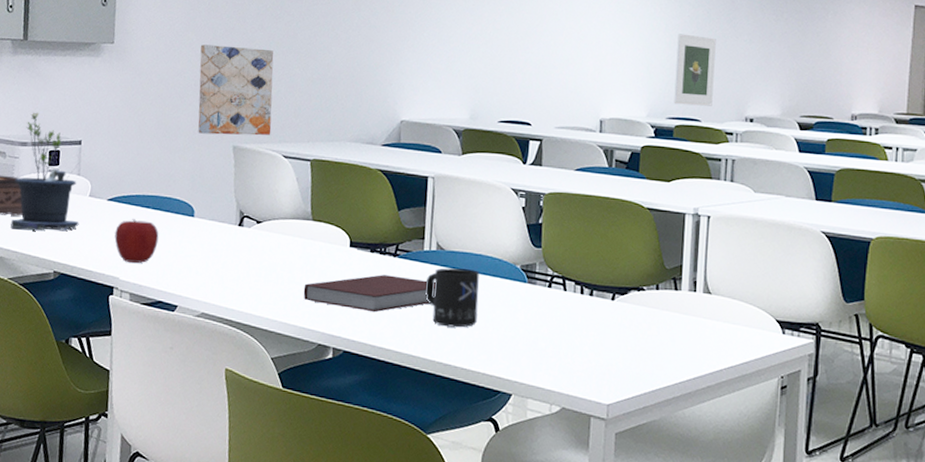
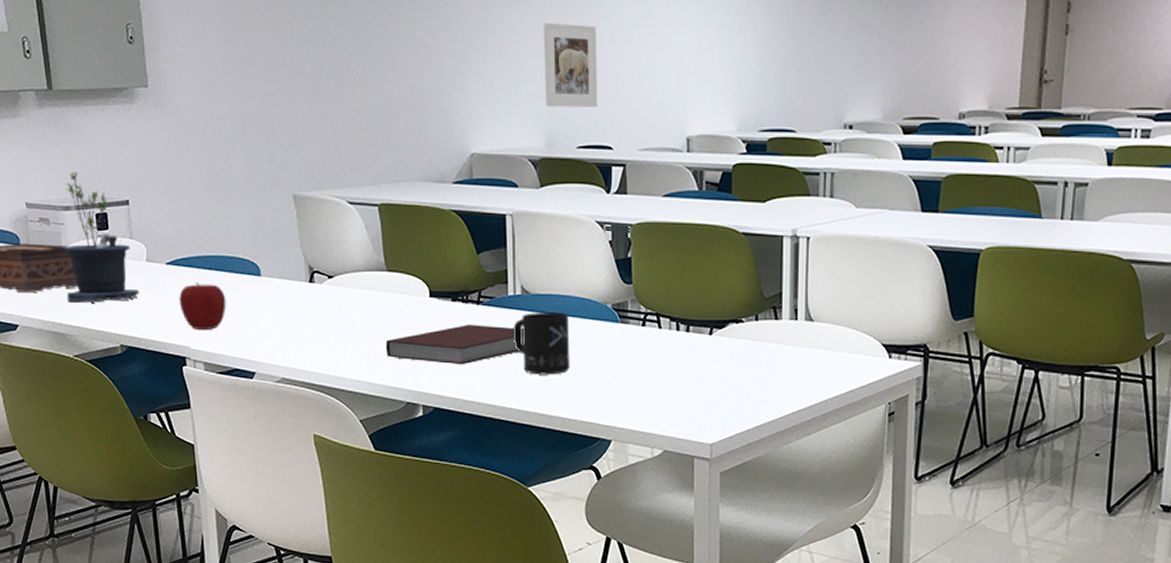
wall art: present [198,44,274,136] -> none [244,81,332,183]
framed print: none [472,12,524,88] -> present [543,22,598,108]
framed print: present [674,33,716,106] -> none [766,32,810,115]

